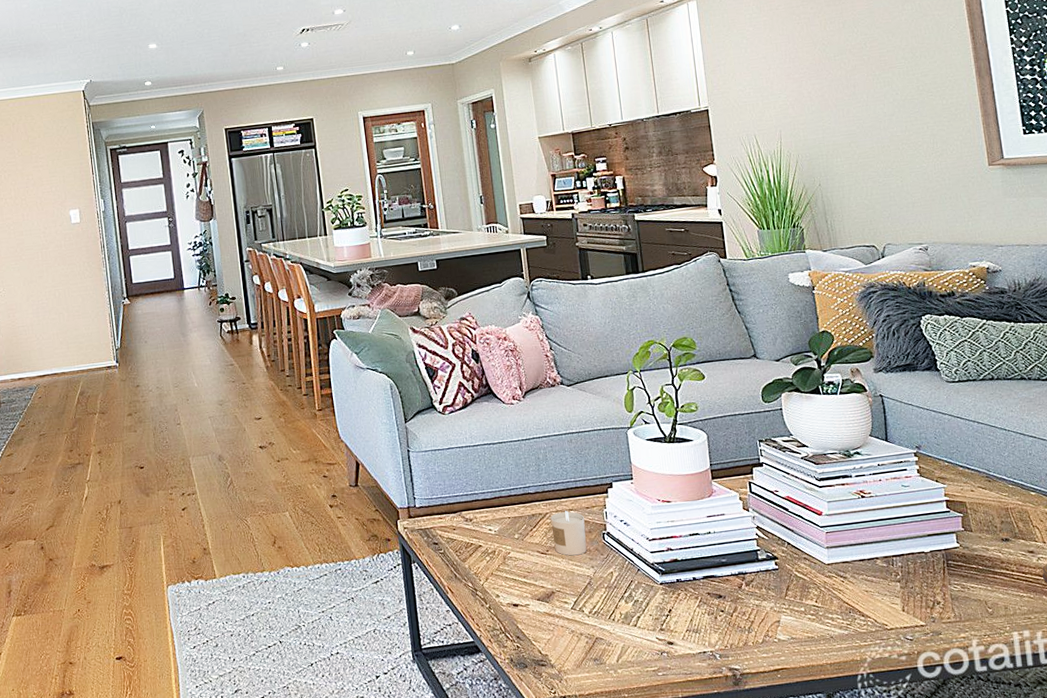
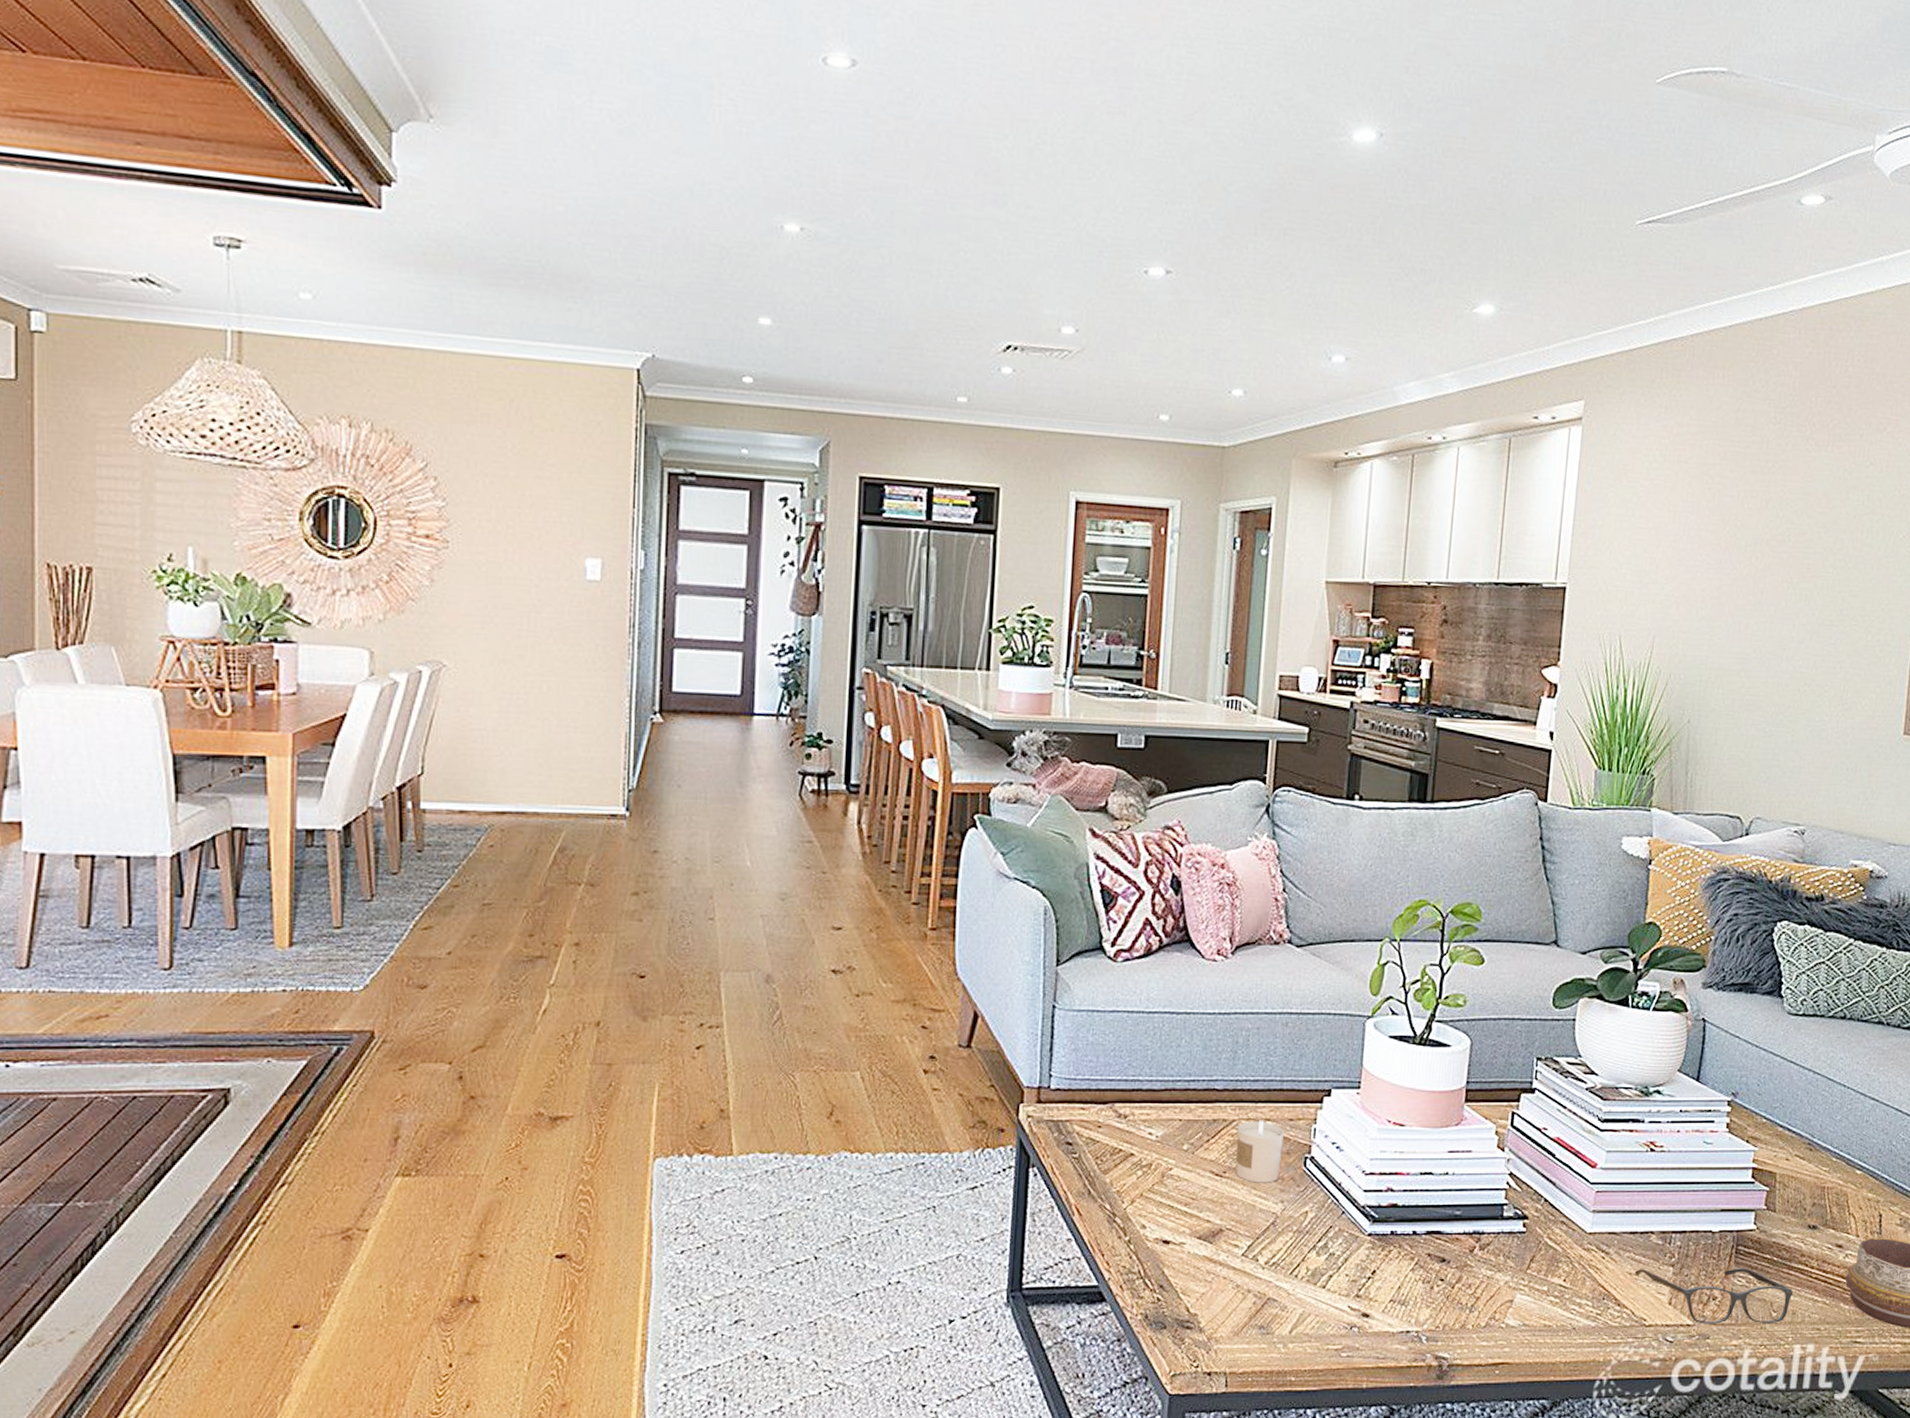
eyeglasses: none [869,577,1002,624] -> present [1634,1268,1794,1324]

